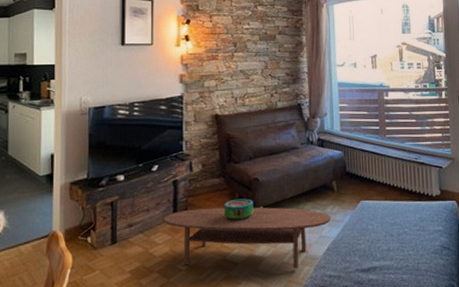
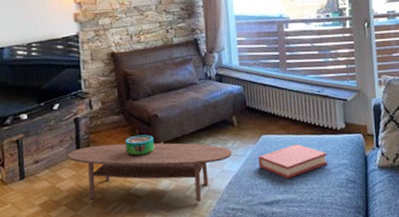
hardback book: none [356,210,423,246] -> present [257,144,328,179]

